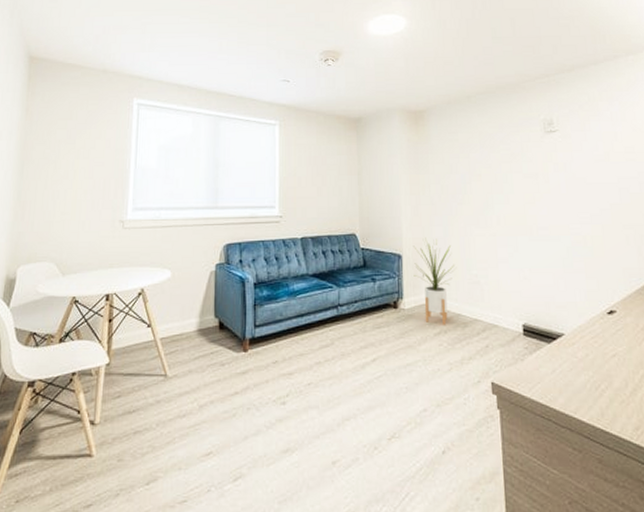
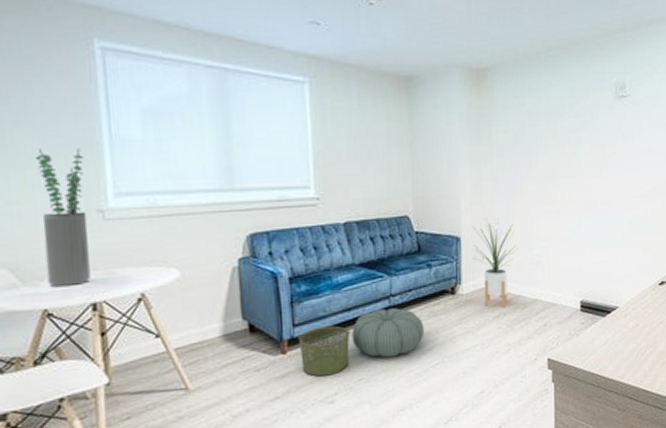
vase: none [79,174,116,280] -> present [36,148,91,288]
basket: none [258,329,302,377] -> present [298,325,350,377]
pouf: none [304,317,369,365] -> present [352,308,425,358]

